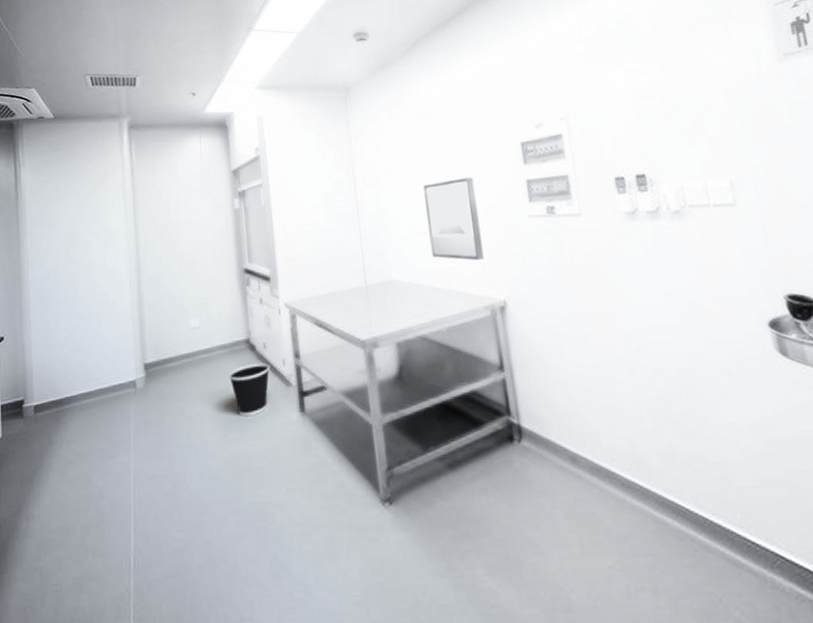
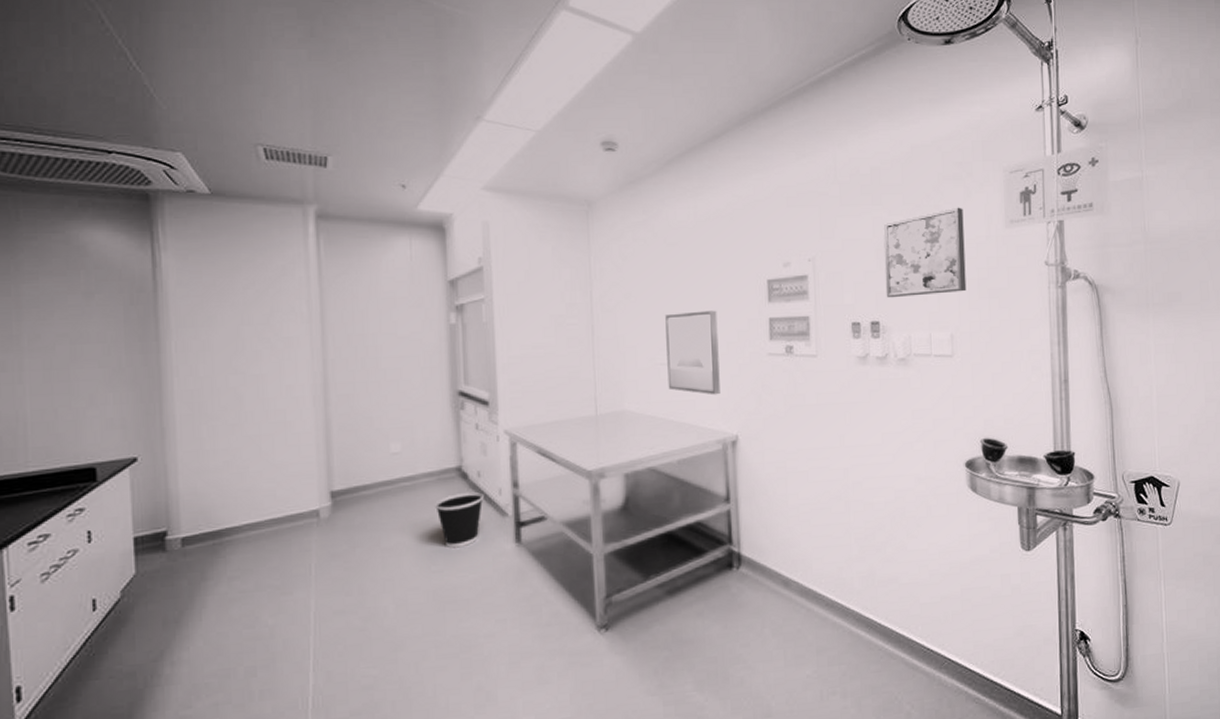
wall art: none [636,47,742,149] -> present [883,207,967,298]

